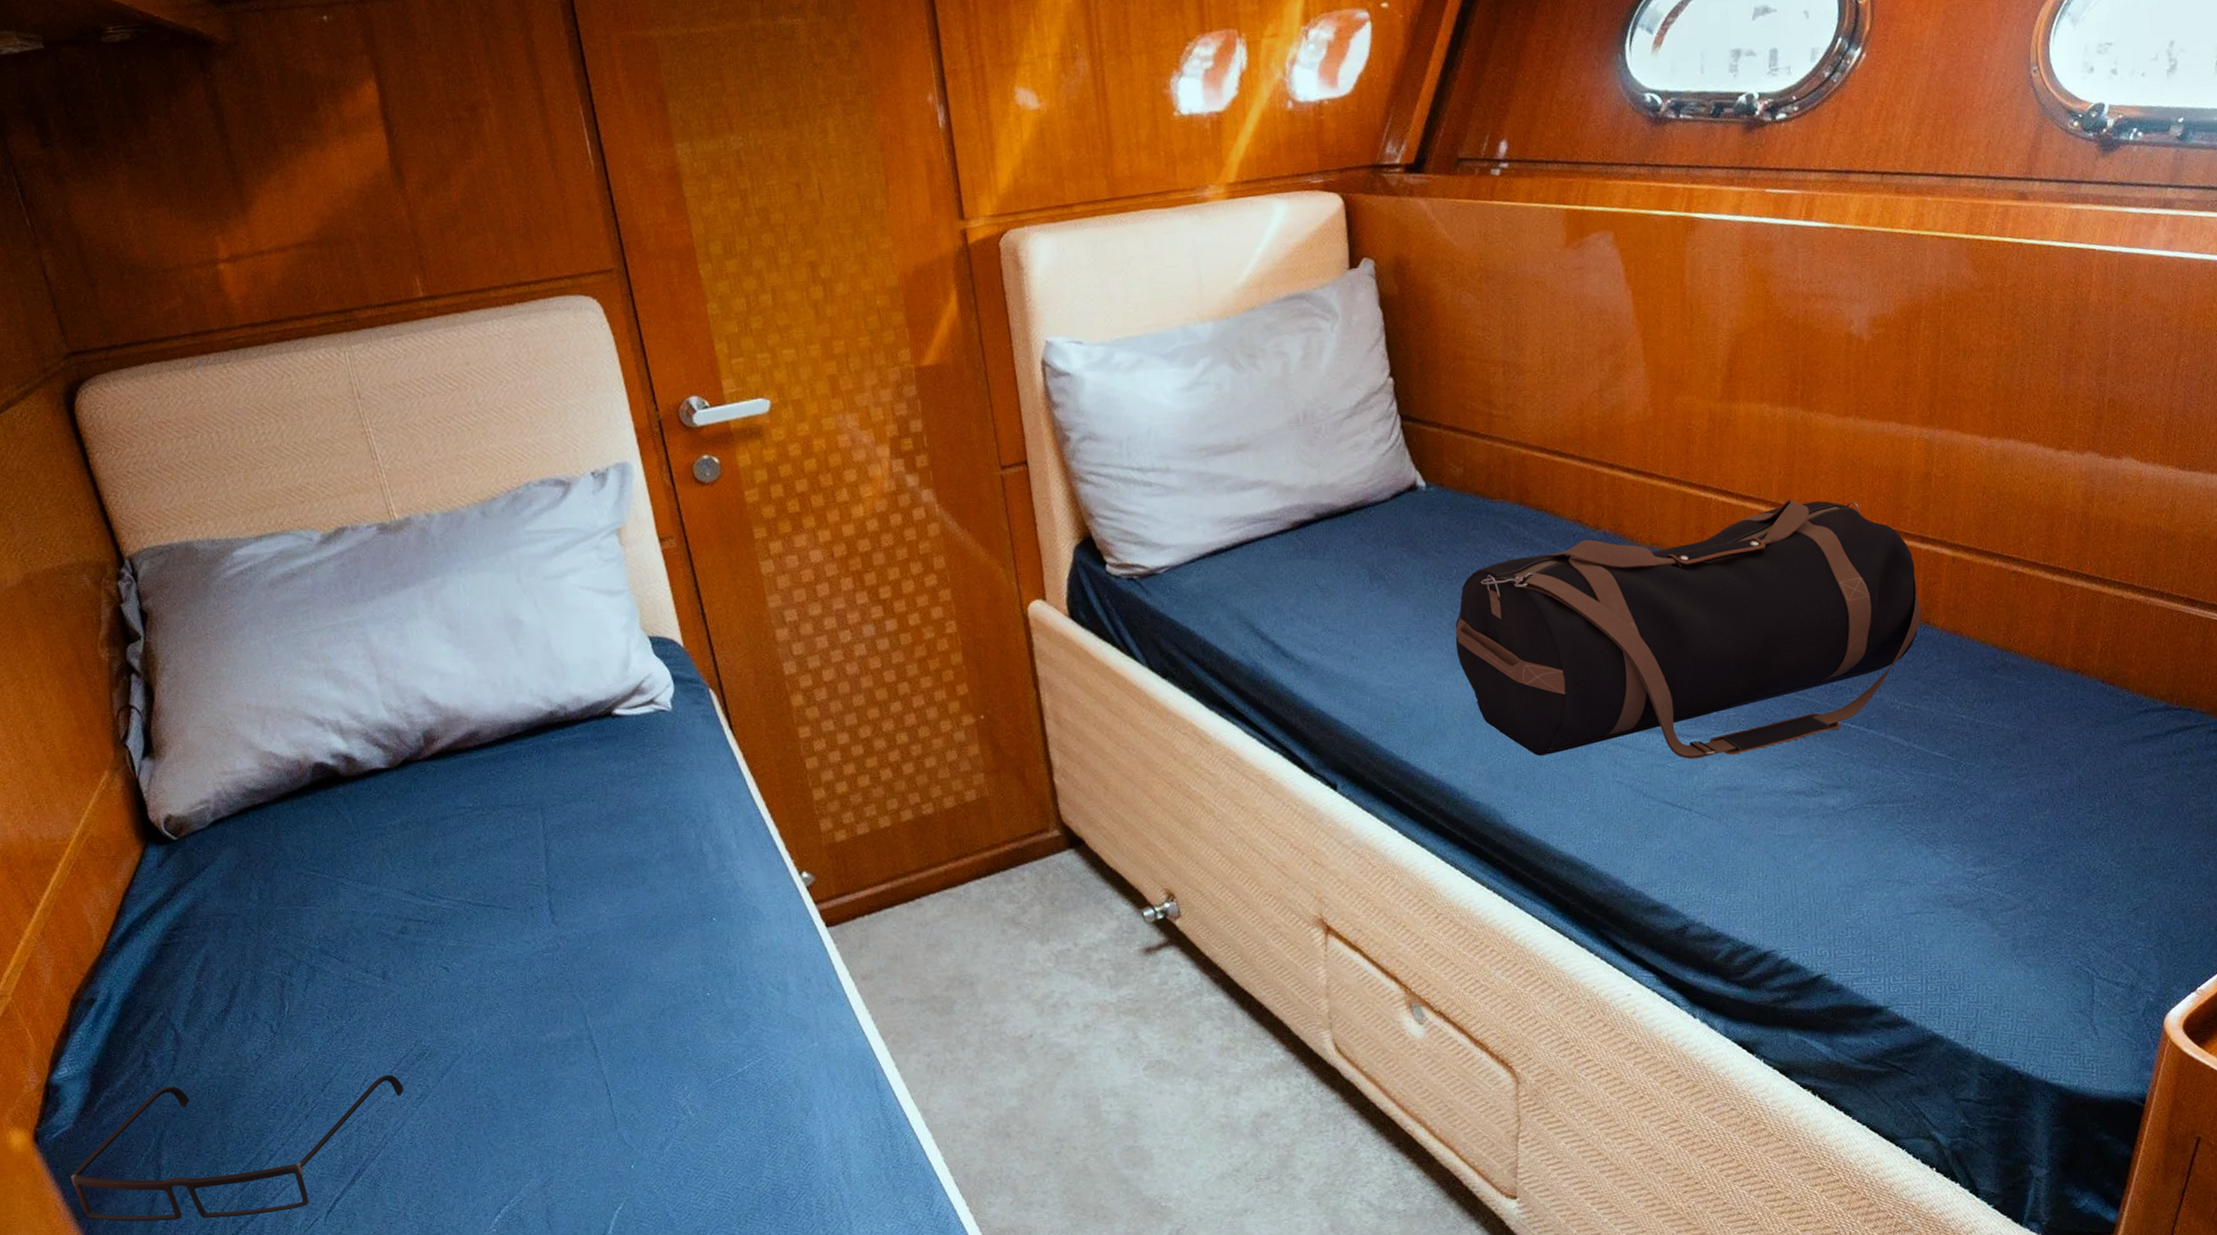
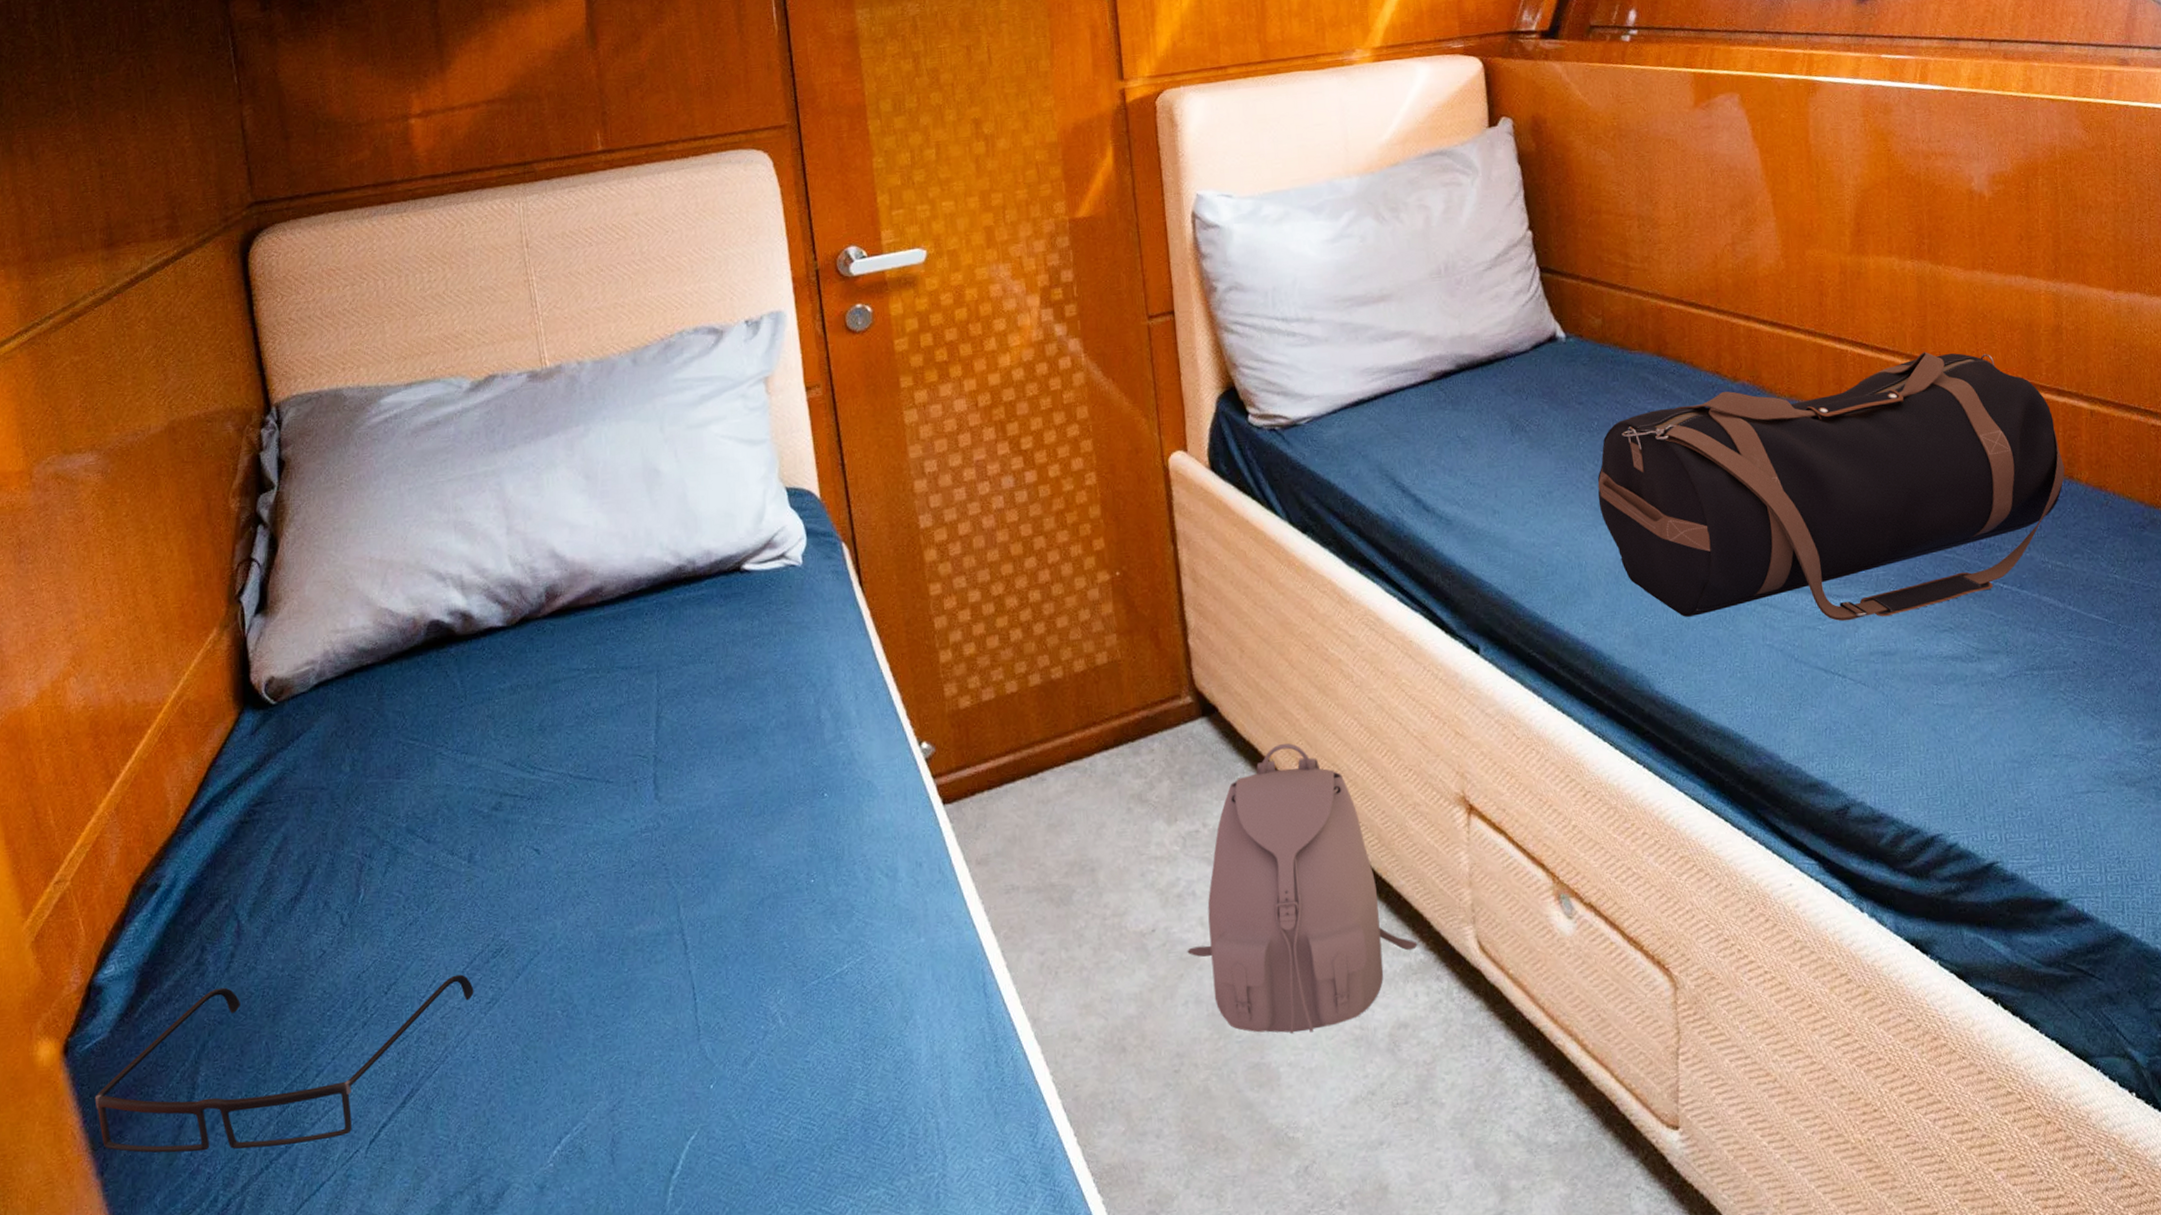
backpack: none [1063,871,1278,1121] -> present [1187,743,1418,1033]

